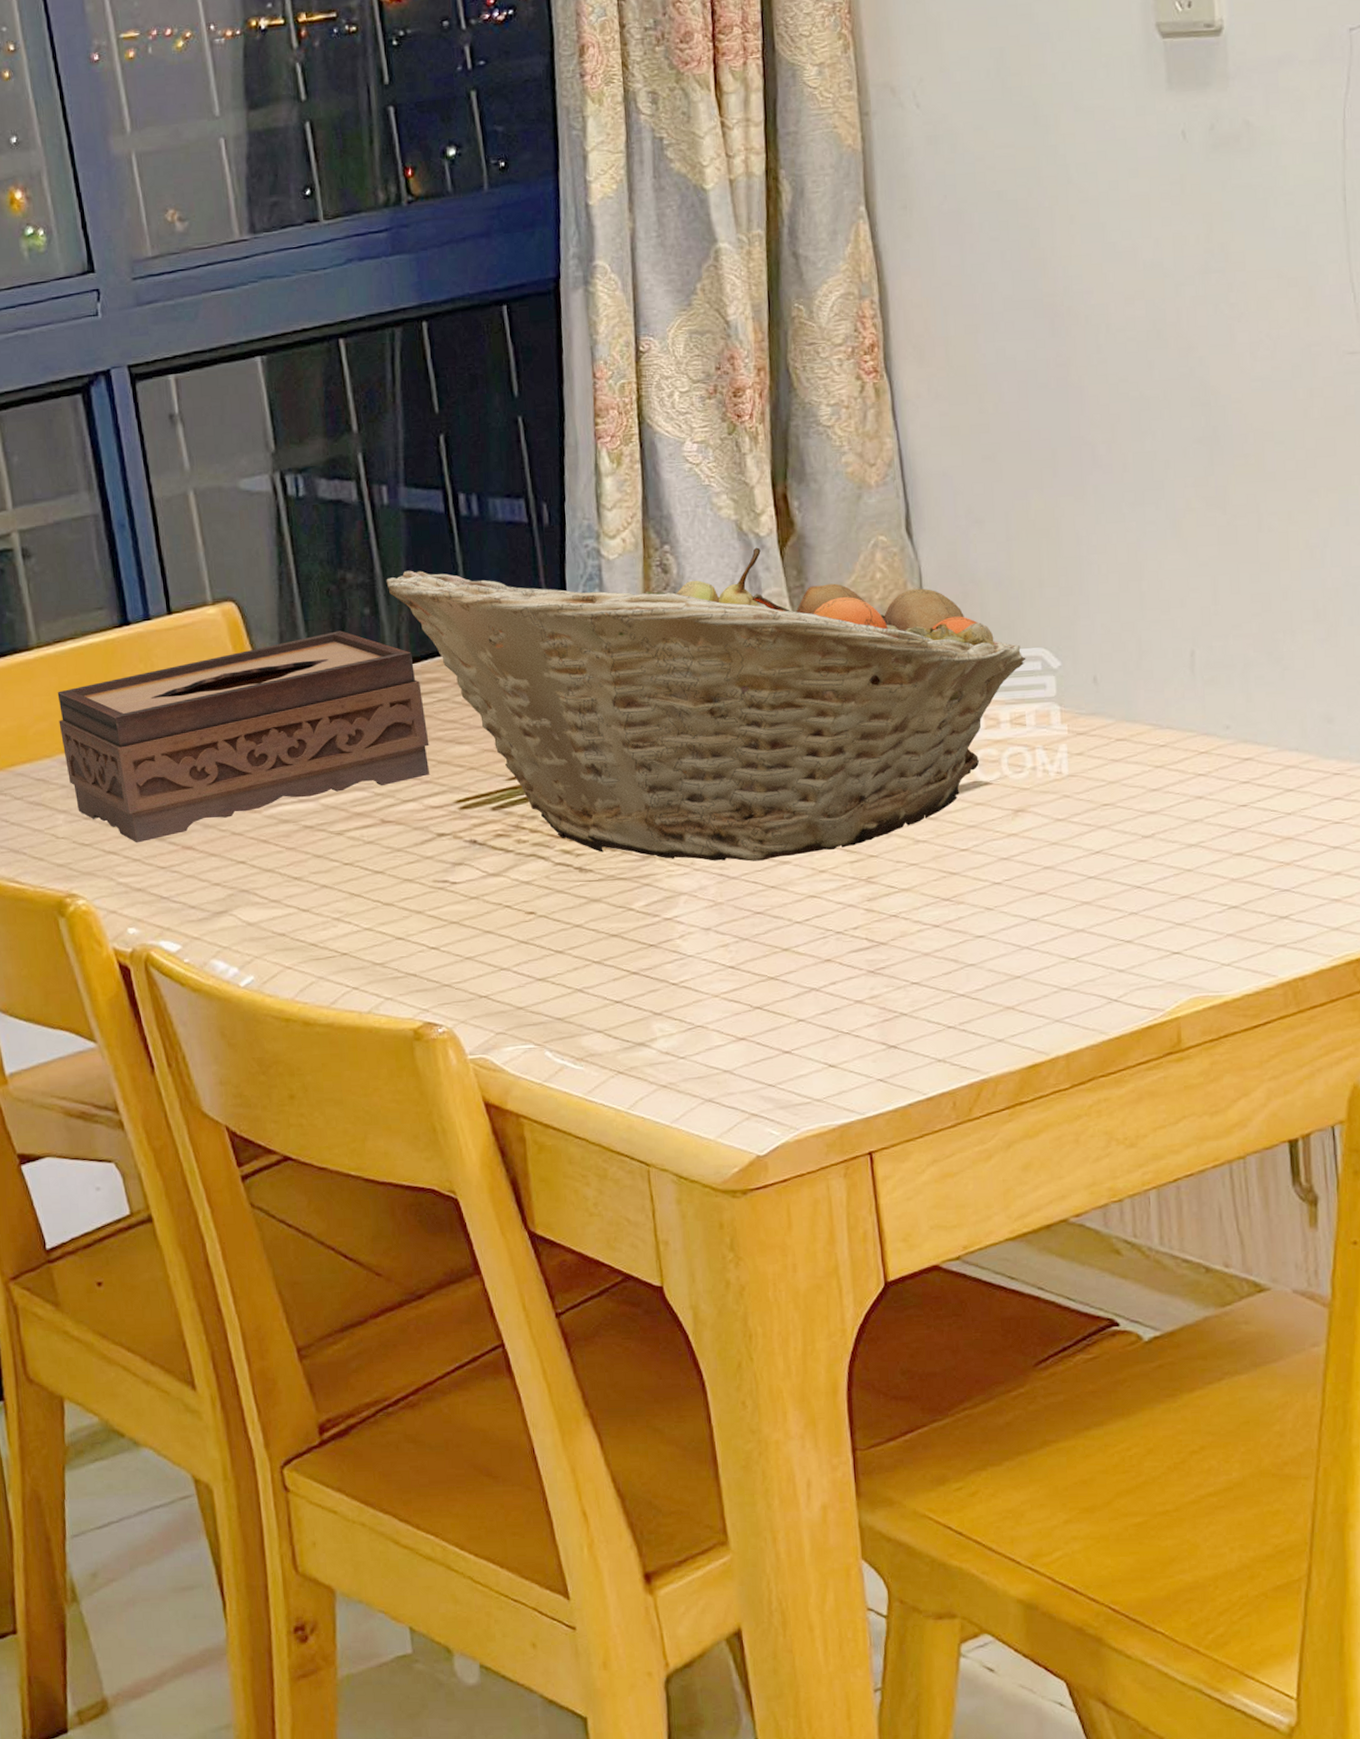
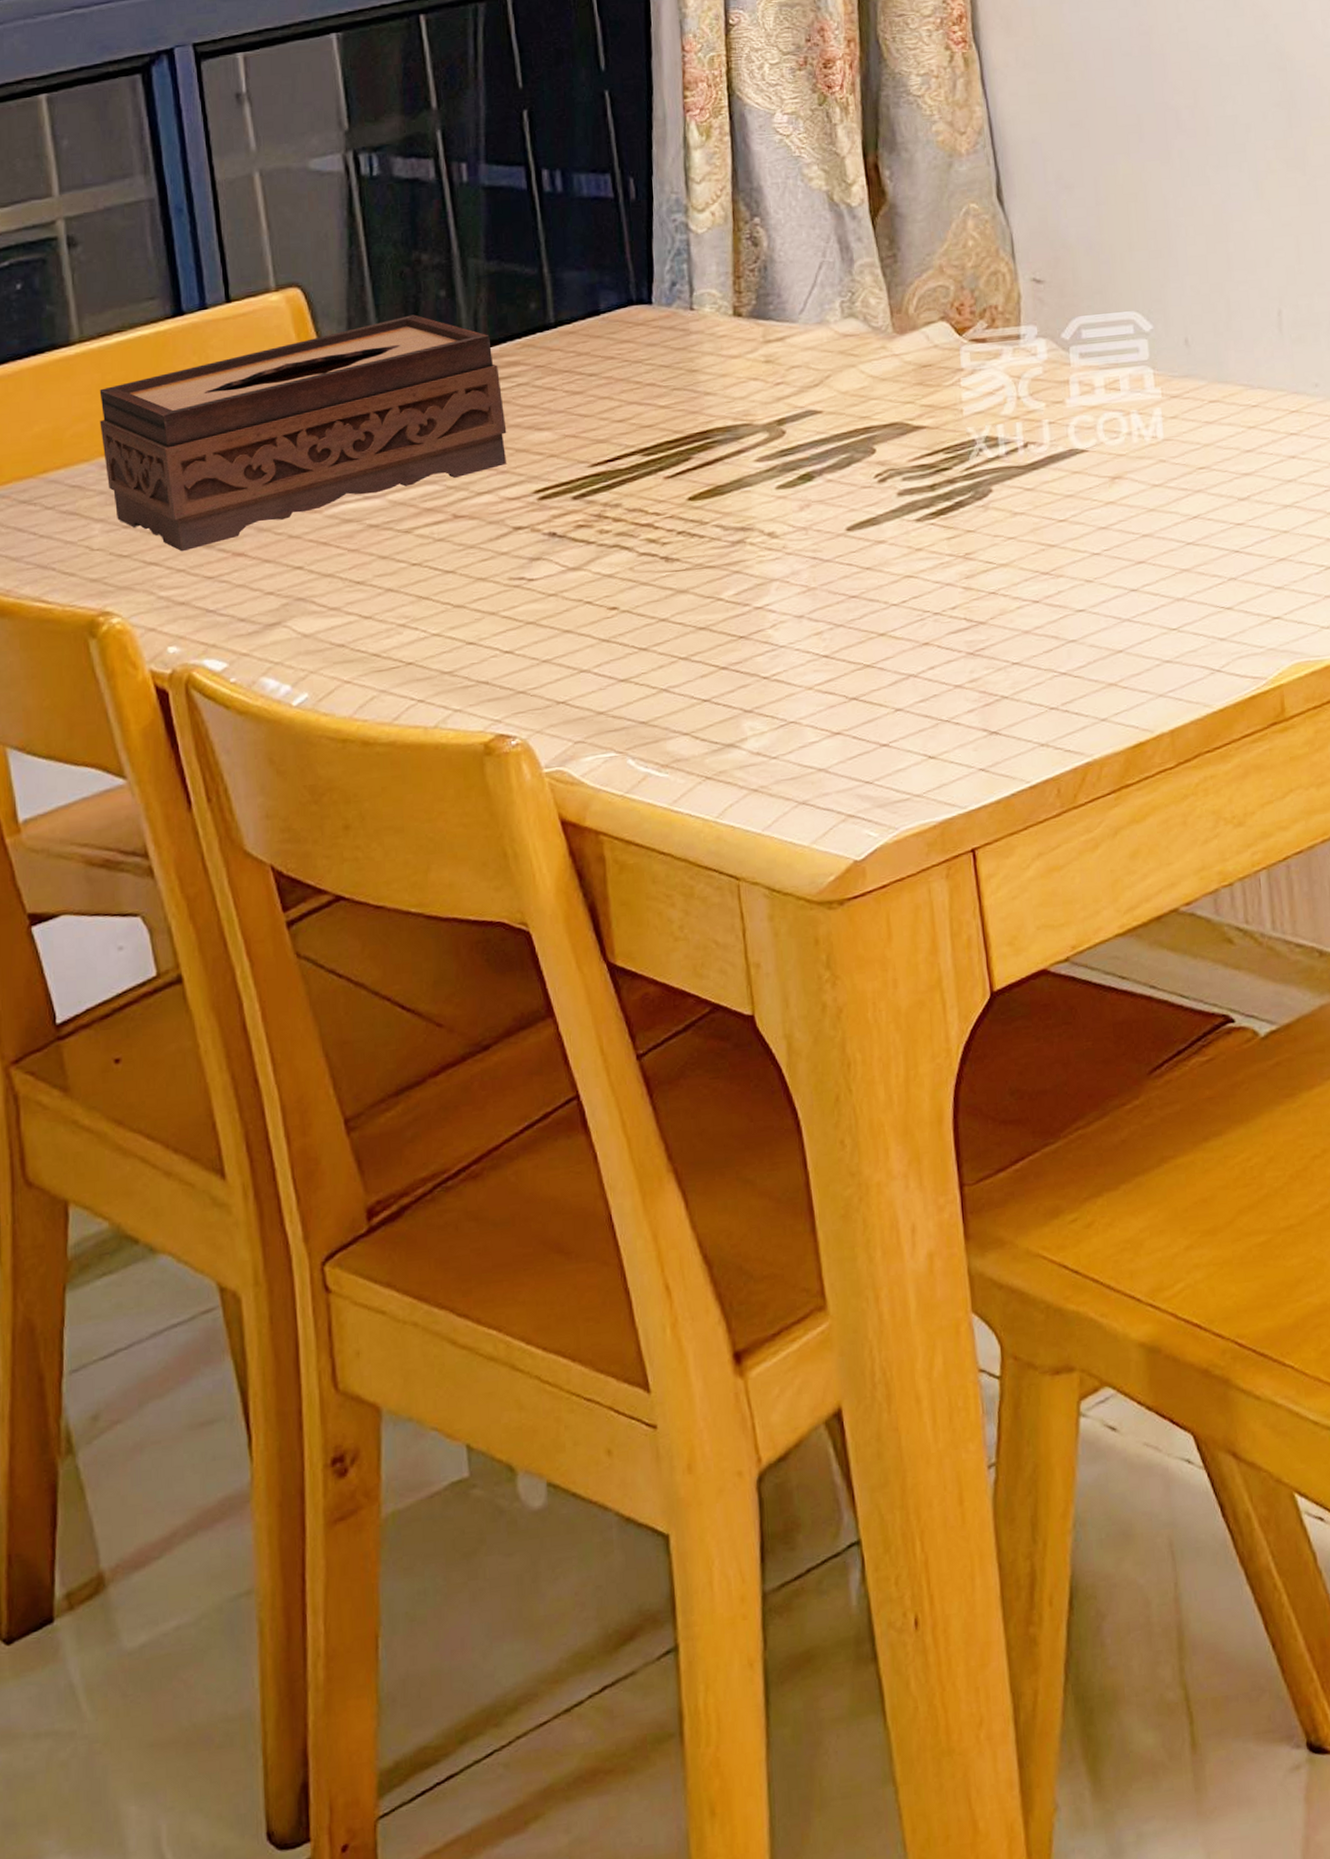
fruit basket: present [386,547,1026,861] -> none [464,217,1119,544]

